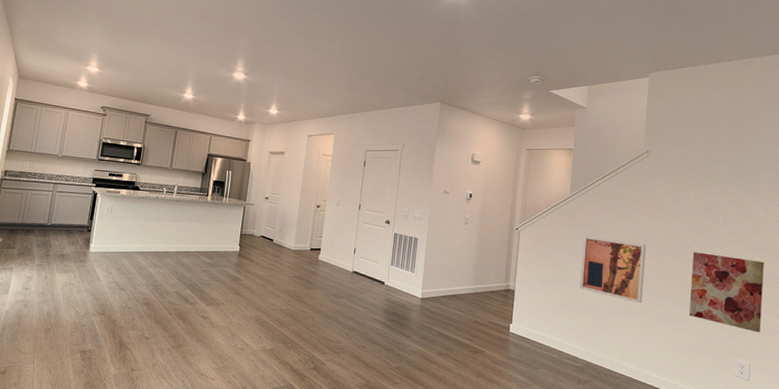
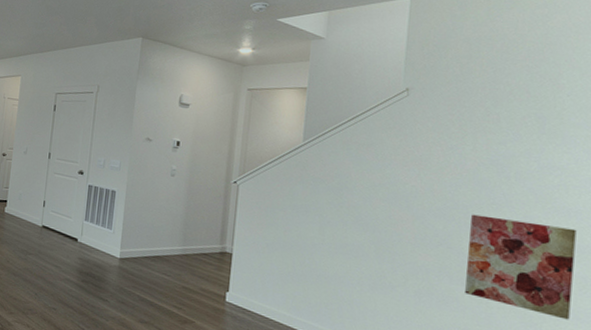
wall art: present [579,235,646,304] -> none [315,191,405,276]

